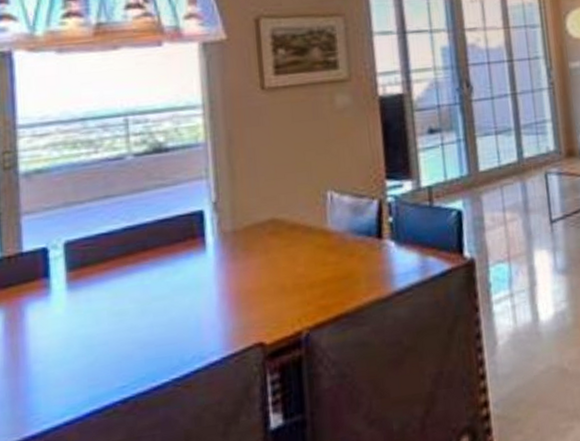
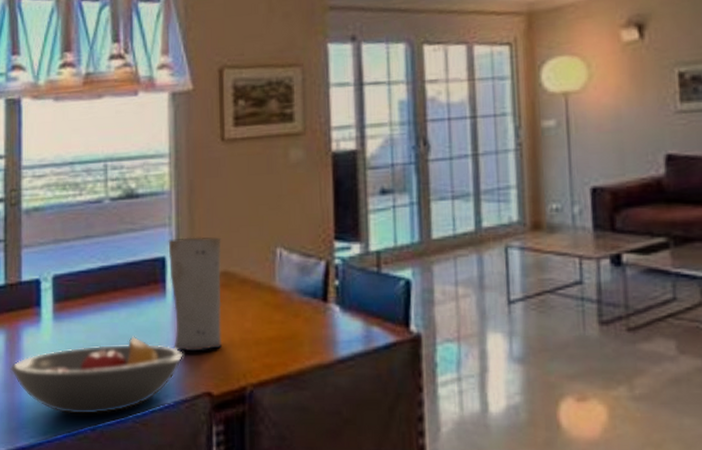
fruit bowl: none [12,295,230,390] -> present [10,336,183,414]
vase: none [206,185,273,304] -> present [168,237,222,352]

